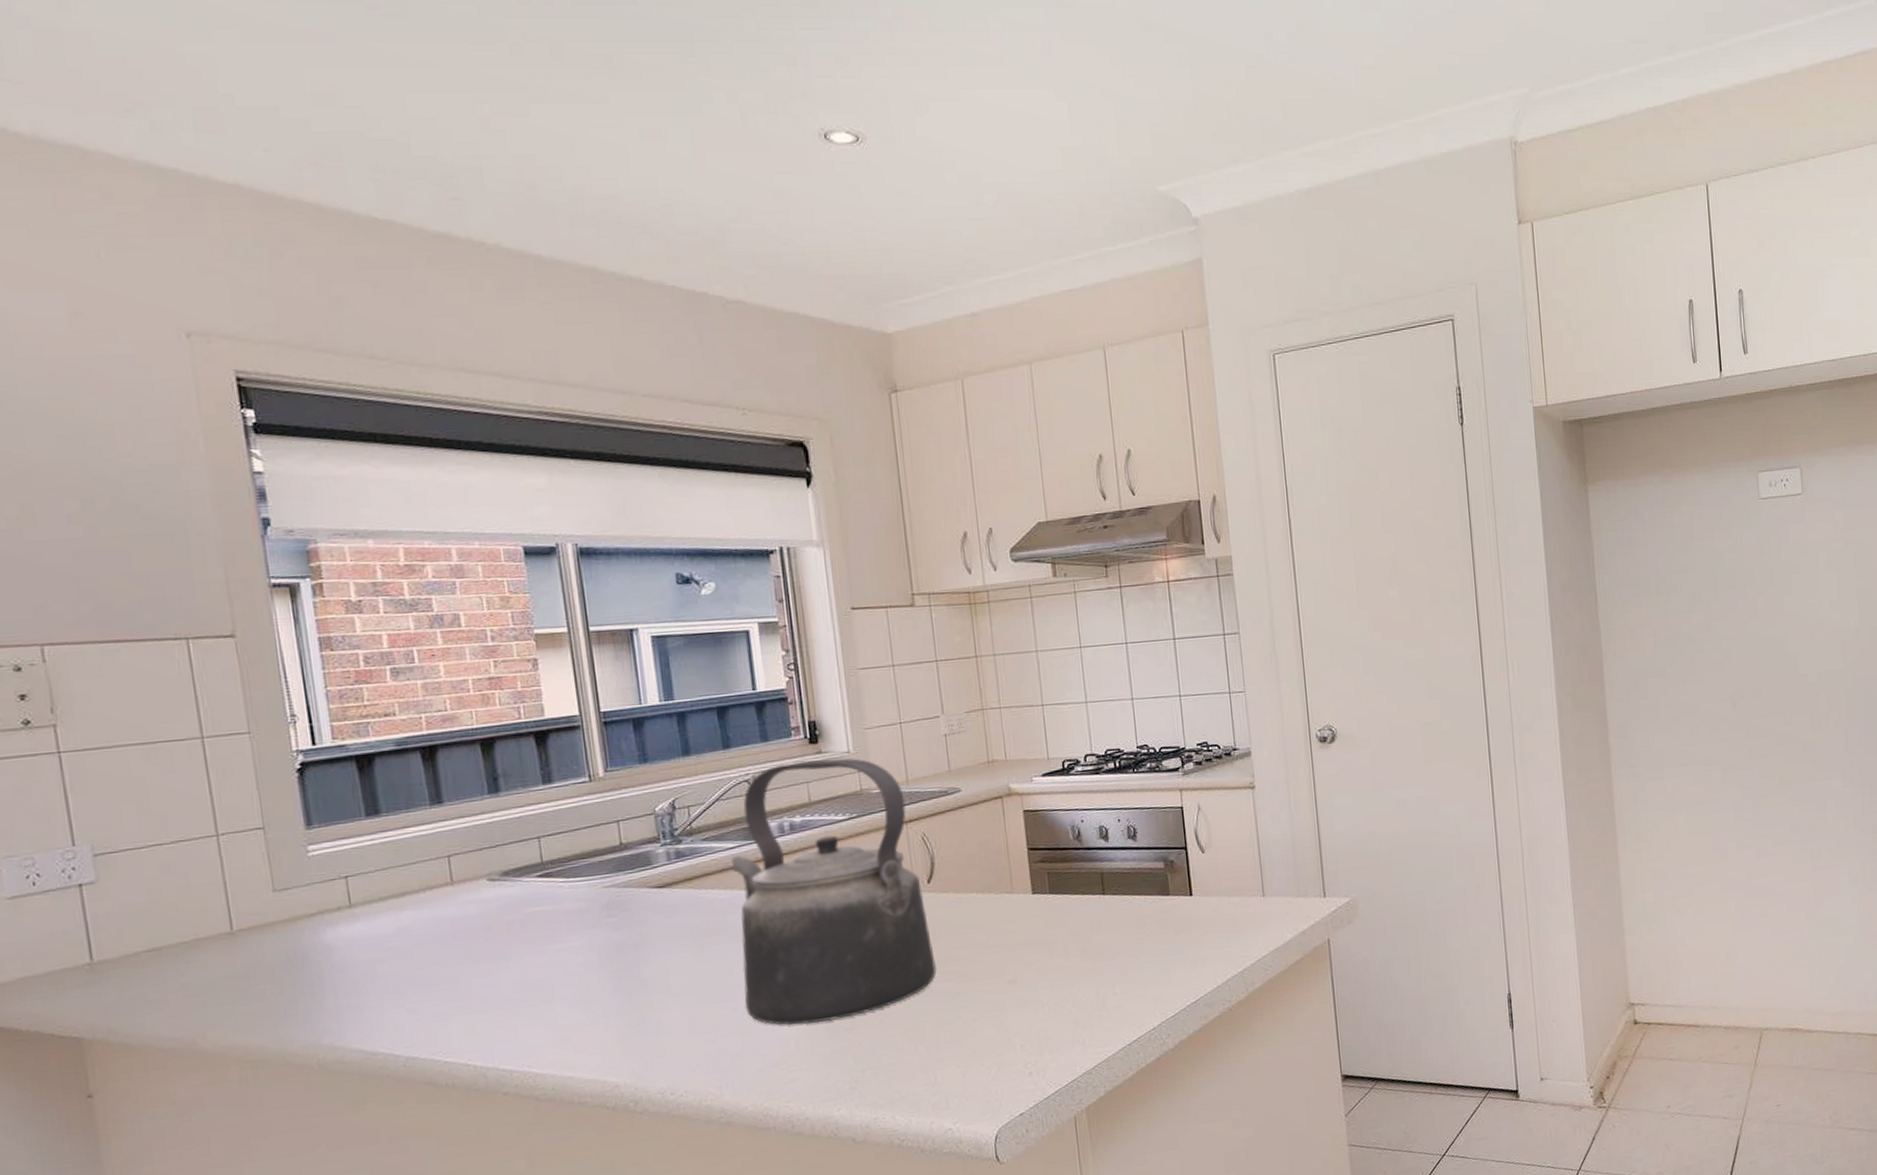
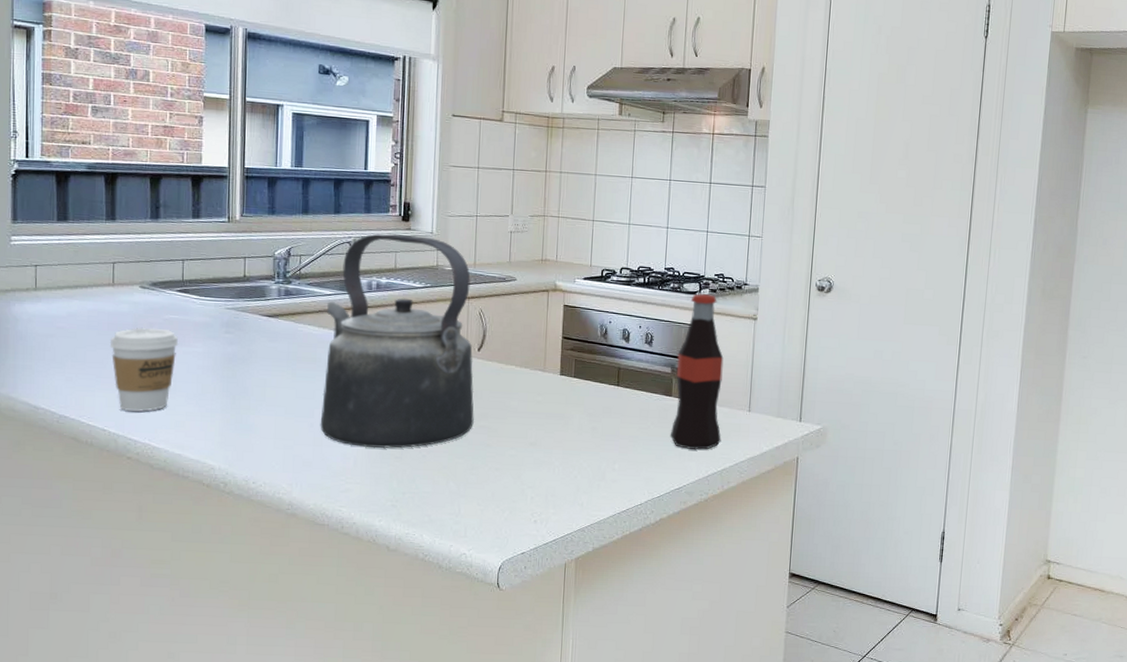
coffee cup: none [458,926,549,1036] -> present [109,327,179,412]
bottle: none [1168,768,1237,954] -> present [670,294,724,450]

